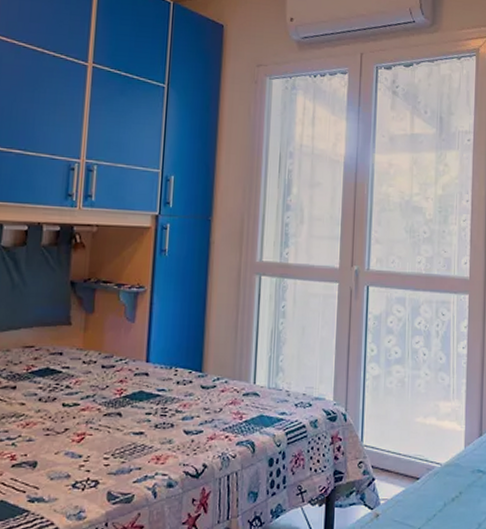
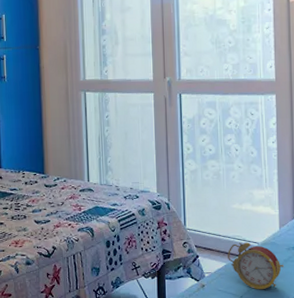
alarm clock: none [407,463,467,521] -> present [228,242,284,290]

